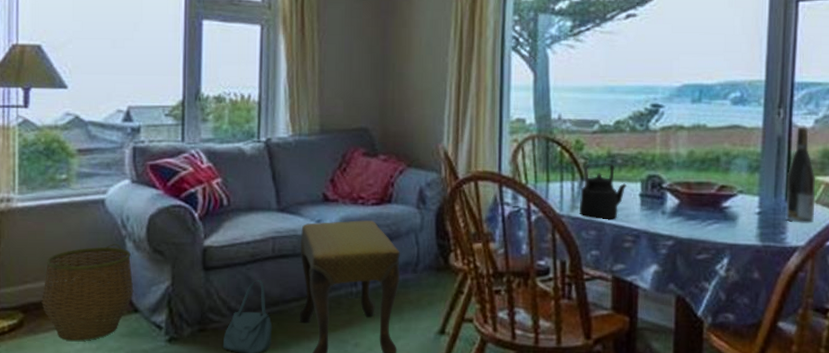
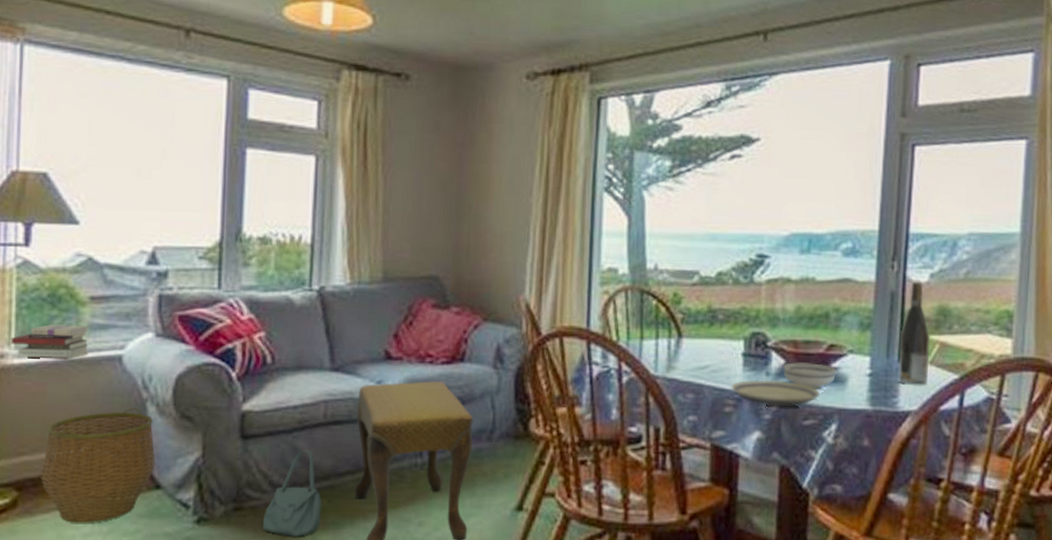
books: none [15,173,78,204] -> present [10,324,89,361]
kettle: present [579,163,628,220] -> none [675,319,729,382]
plate: none [630,218,713,243] -> present [731,379,821,407]
bowl: none [677,202,728,227] -> present [783,362,837,389]

